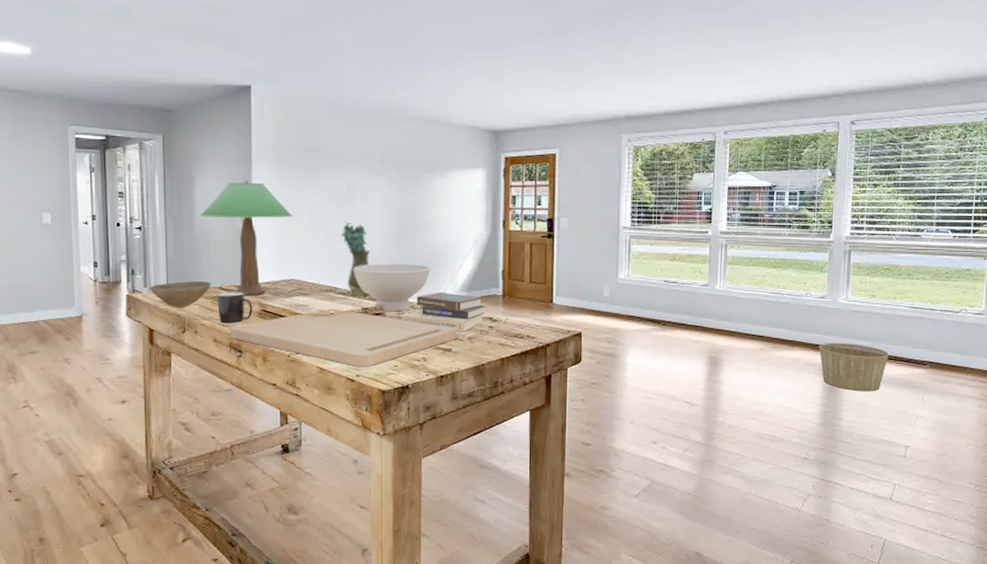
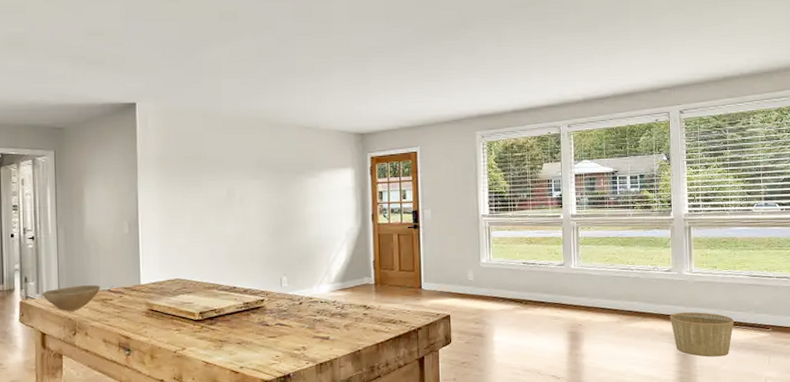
table lamp: present [200,180,294,296] -> none [89,188,177,297]
mug: present [216,292,253,327] -> none [105,293,141,327]
cutting board: present [230,309,457,367] -> none [119,305,334,359]
vase: present [341,221,370,297] -> none [222,222,251,293]
bowl: present [354,264,431,312] -> none [235,259,307,305]
books: present [401,292,486,332] -> none [281,283,360,321]

